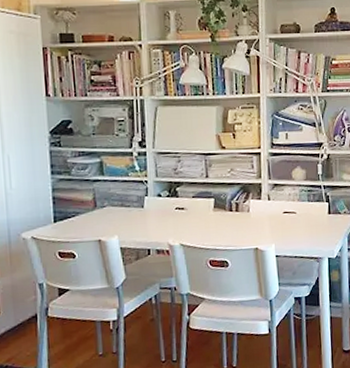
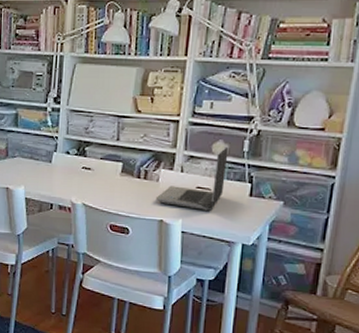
laptop computer: none [248,172,307,233] -> present [155,146,229,211]

